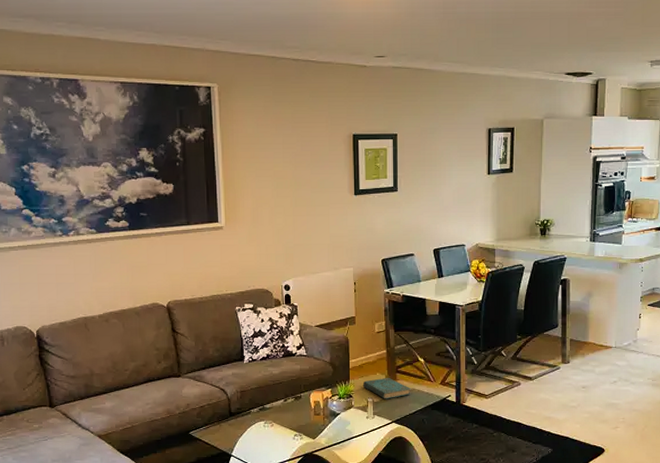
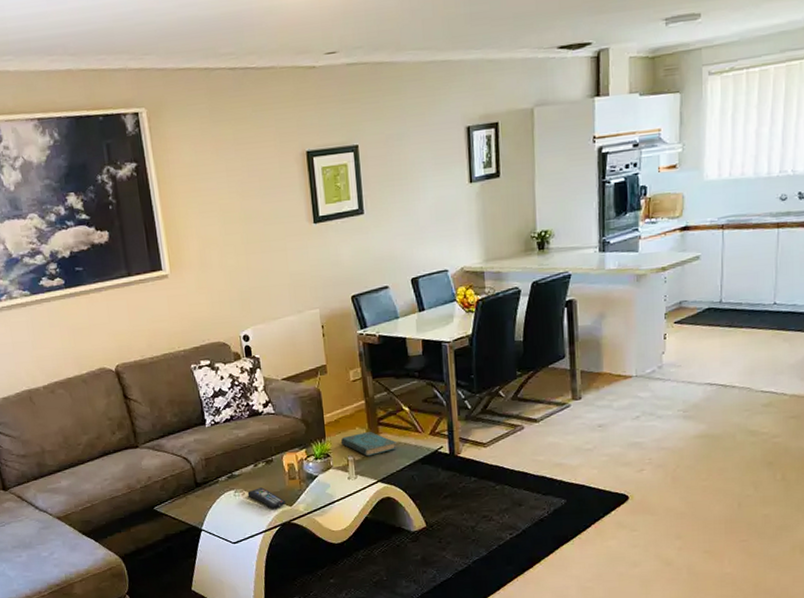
remote control: none [276,420,310,440] -> present [247,487,286,509]

